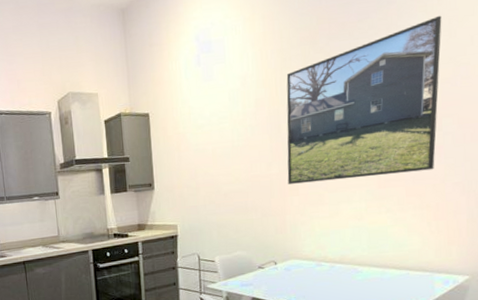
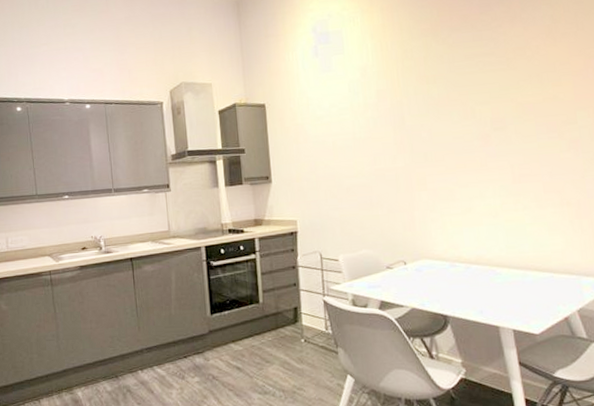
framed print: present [286,15,442,184] -> none [408,8,572,179]

